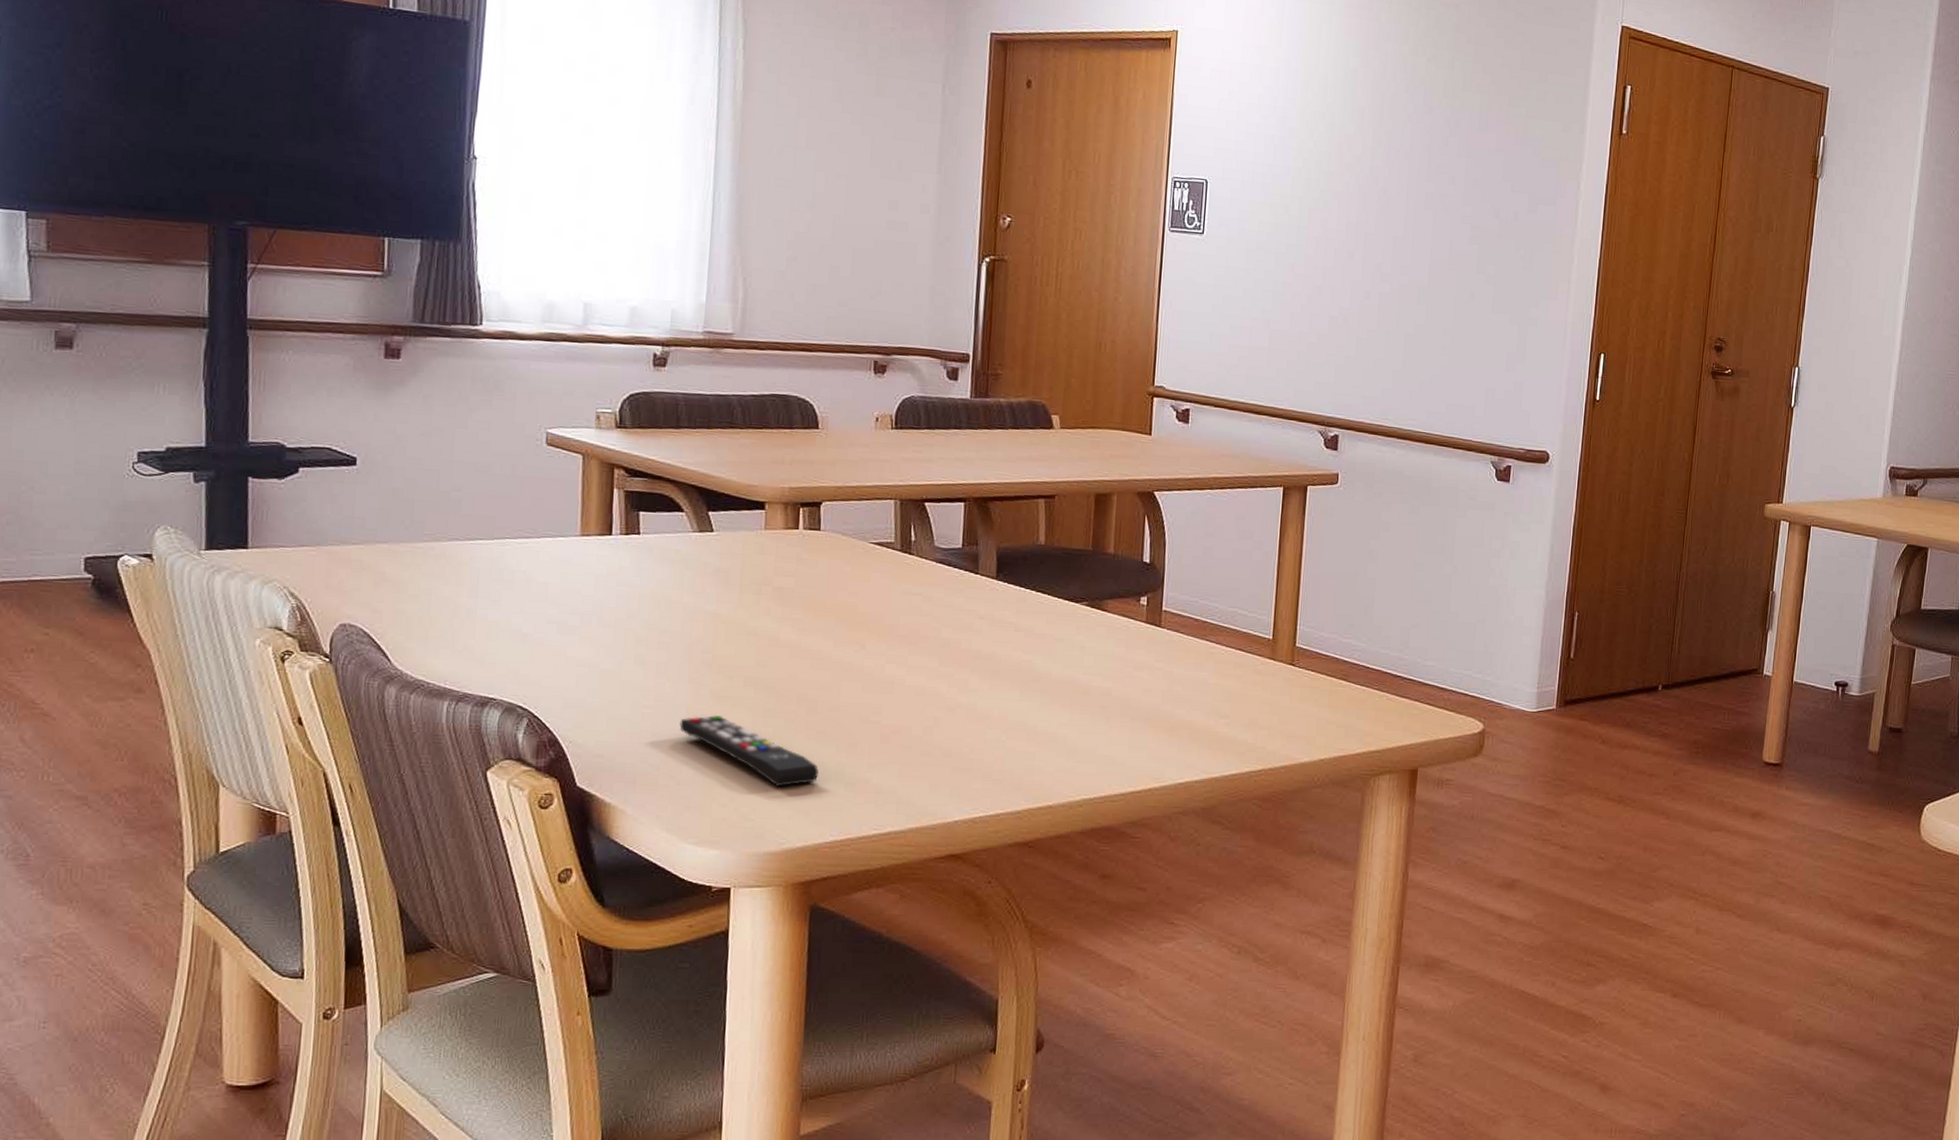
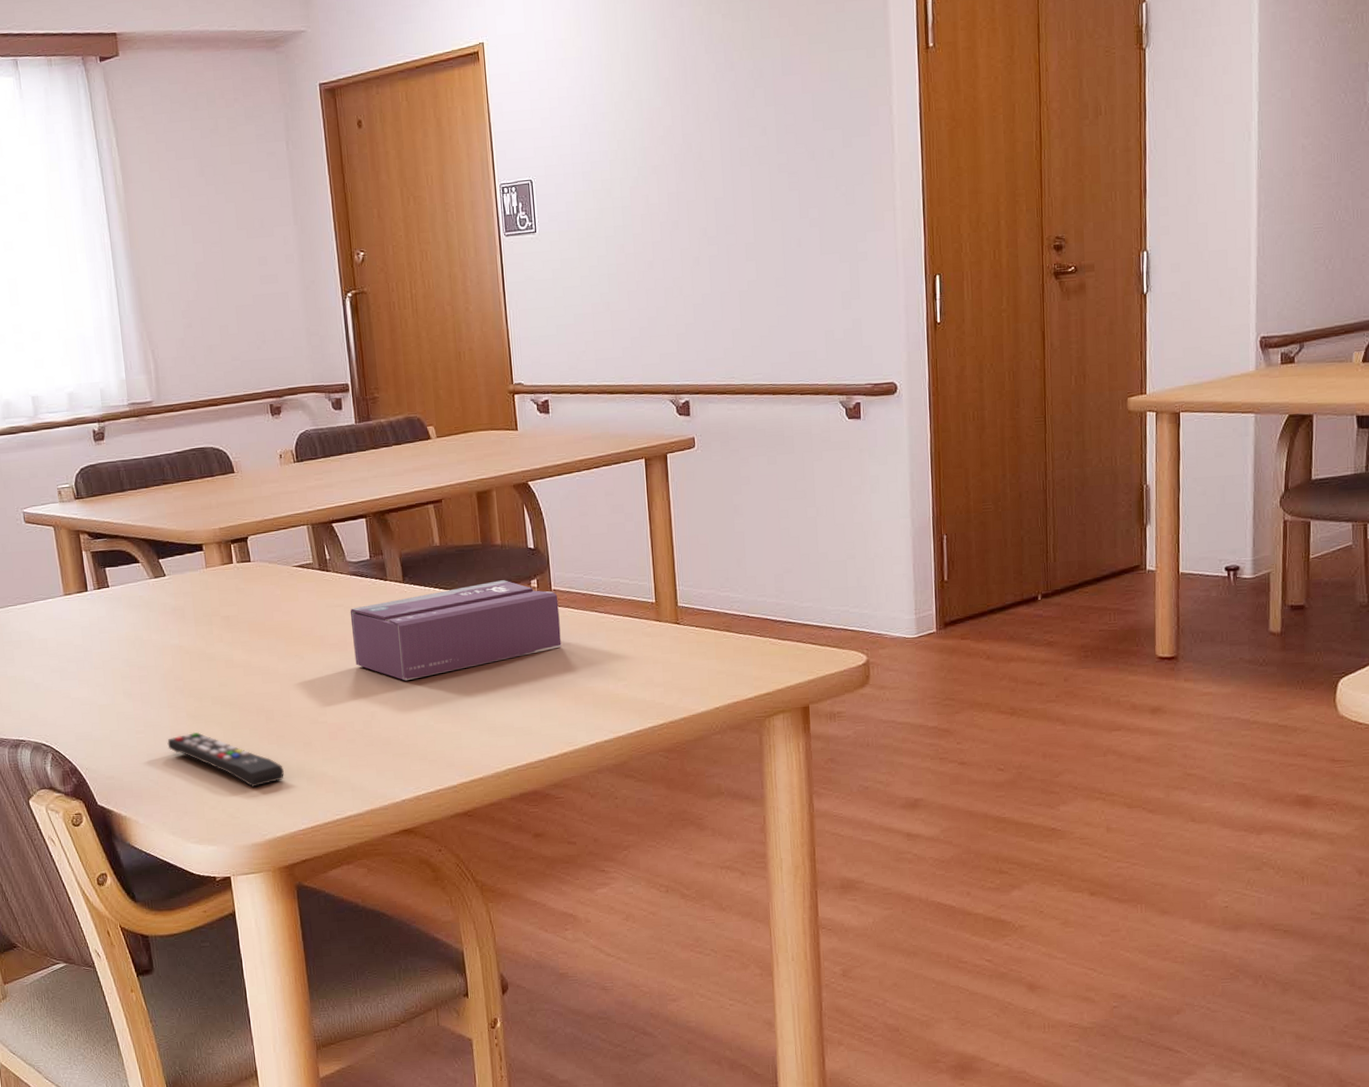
tissue box: none [925,592,1168,688] -> present [350,580,562,681]

